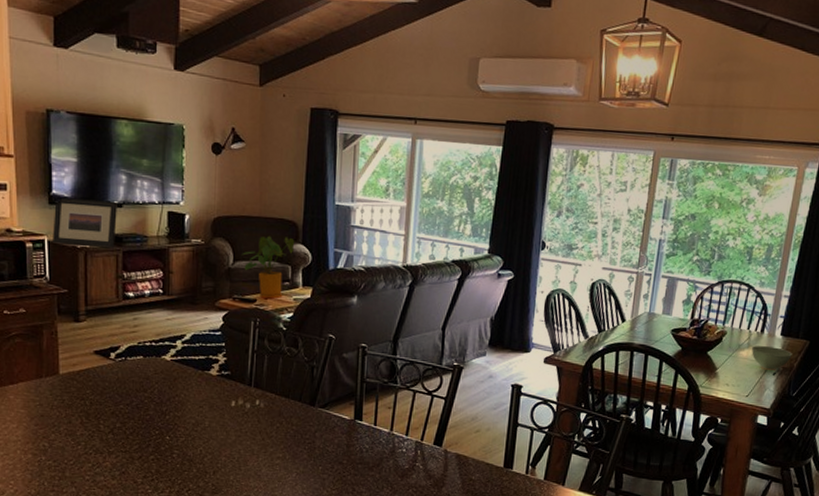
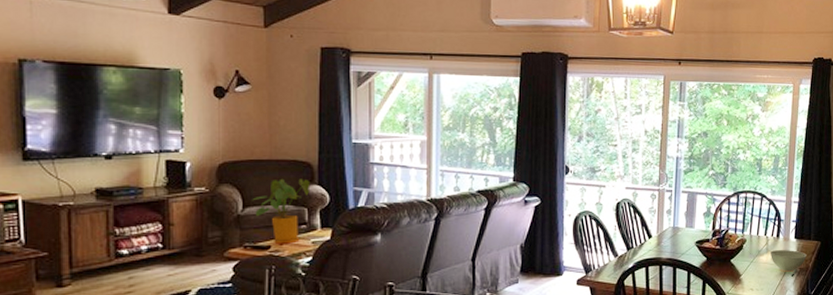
picture frame: present [52,197,117,248] -> none [28,152,106,203]

